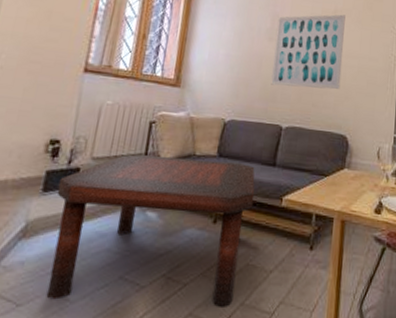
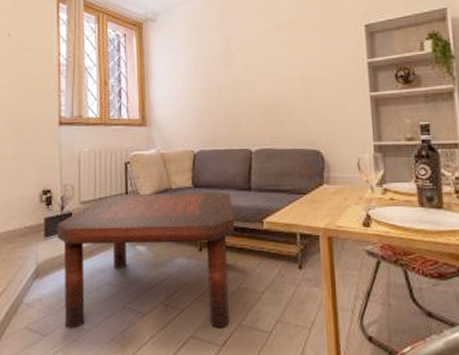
wall art: present [271,14,346,90] -> none [230,24,307,110]

